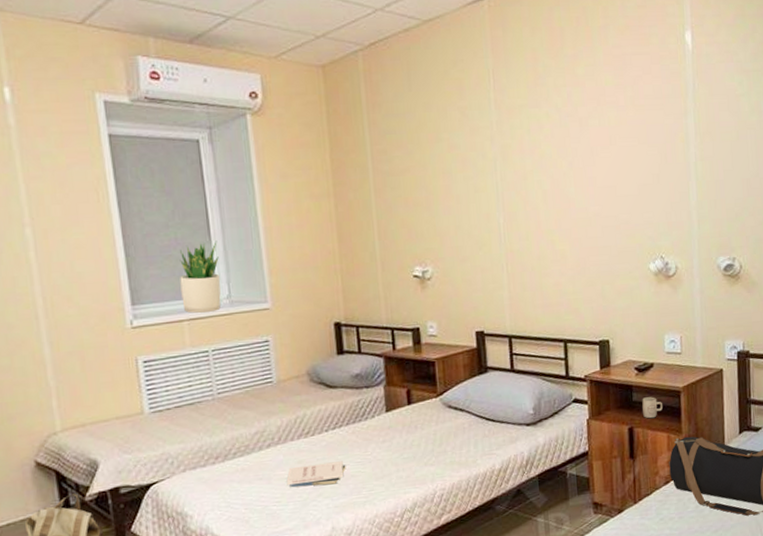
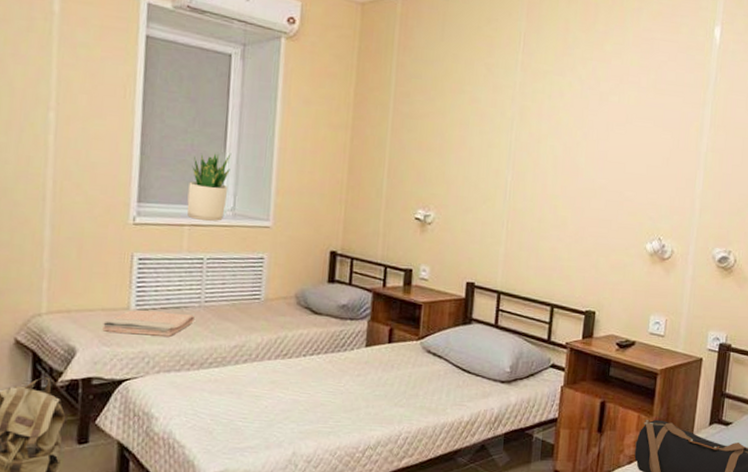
towel: none [120,408,210,440] -> present [102,310,194,337]
books: present [286,461,346,487] -> none [256,386,317,410]
mug: present [641,397,663,419] -> none [617,374,638,396]

